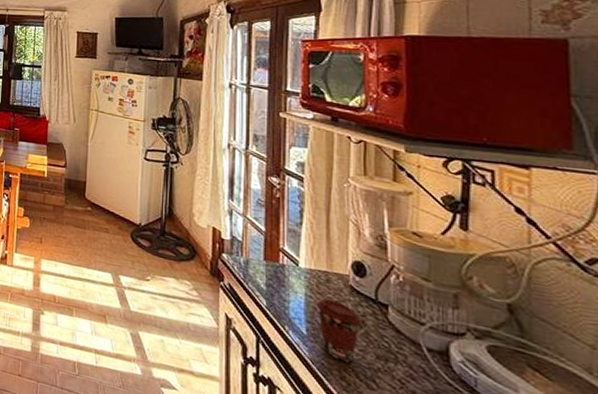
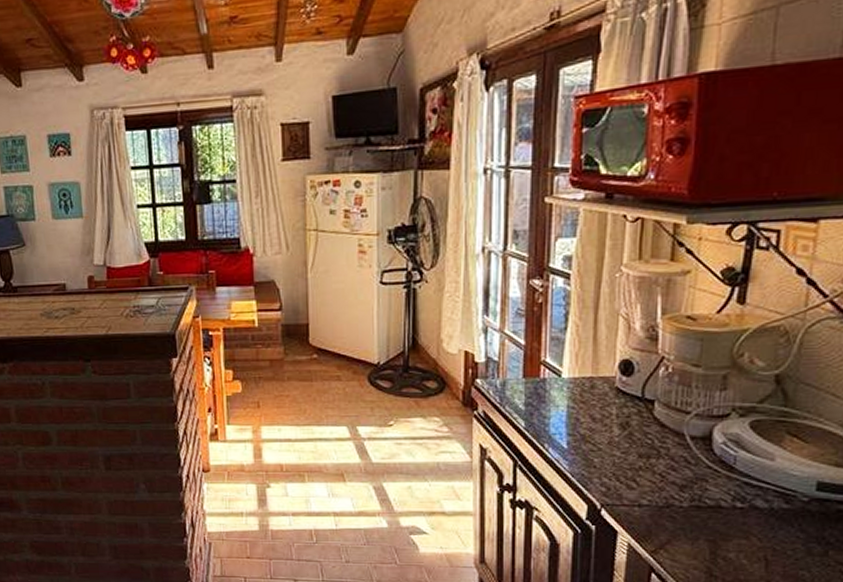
coffee cup: present [316,298,361,363] -> none [578,406,625,467]

